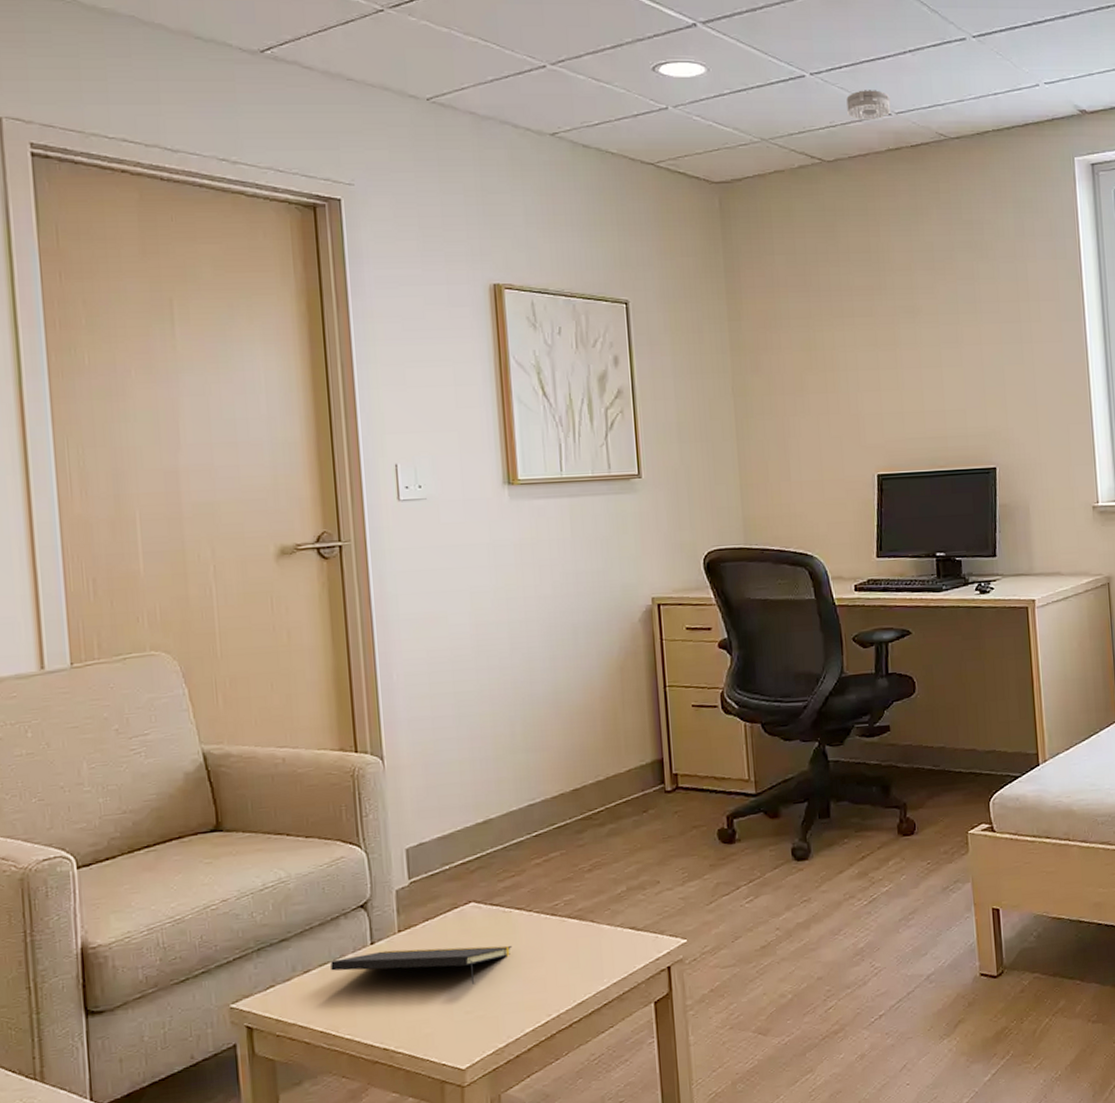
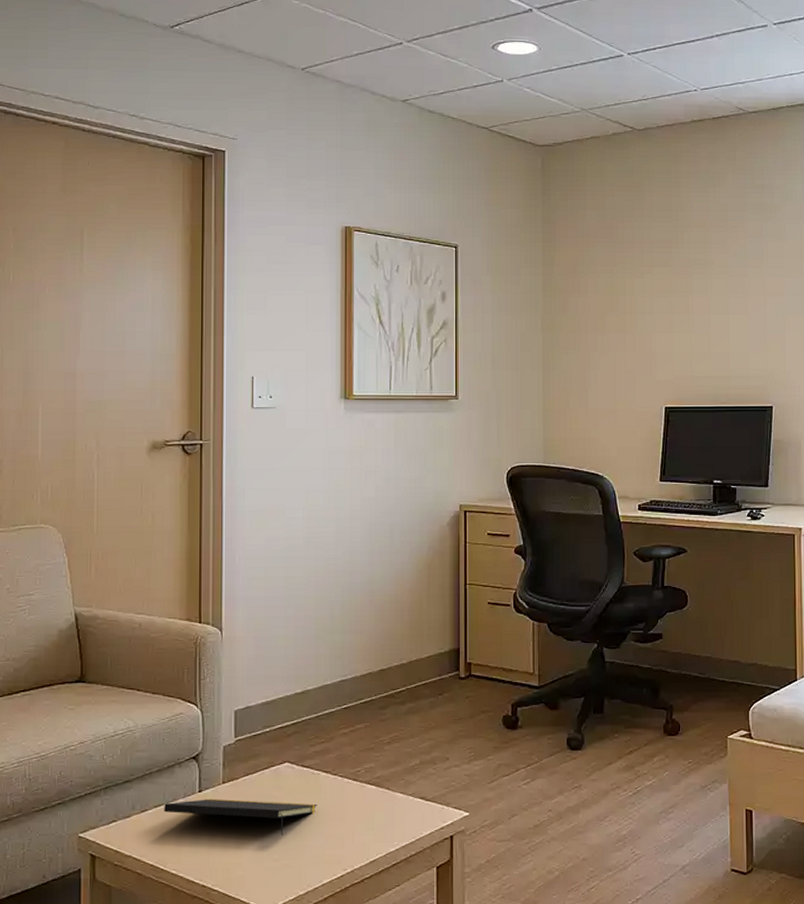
smoke detector: present [846,90,891,120] -> none [658,68,697,95]

